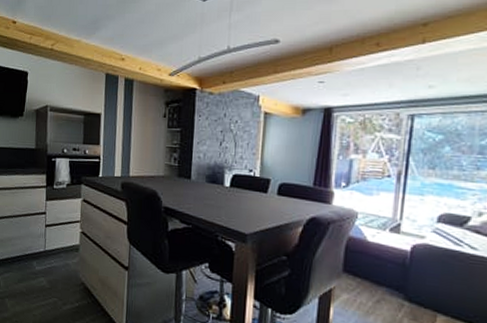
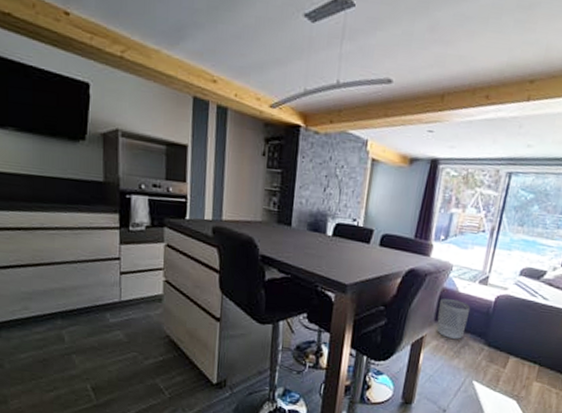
waste bin: none [345,248,383,293] -> present [436,298,471,339]

